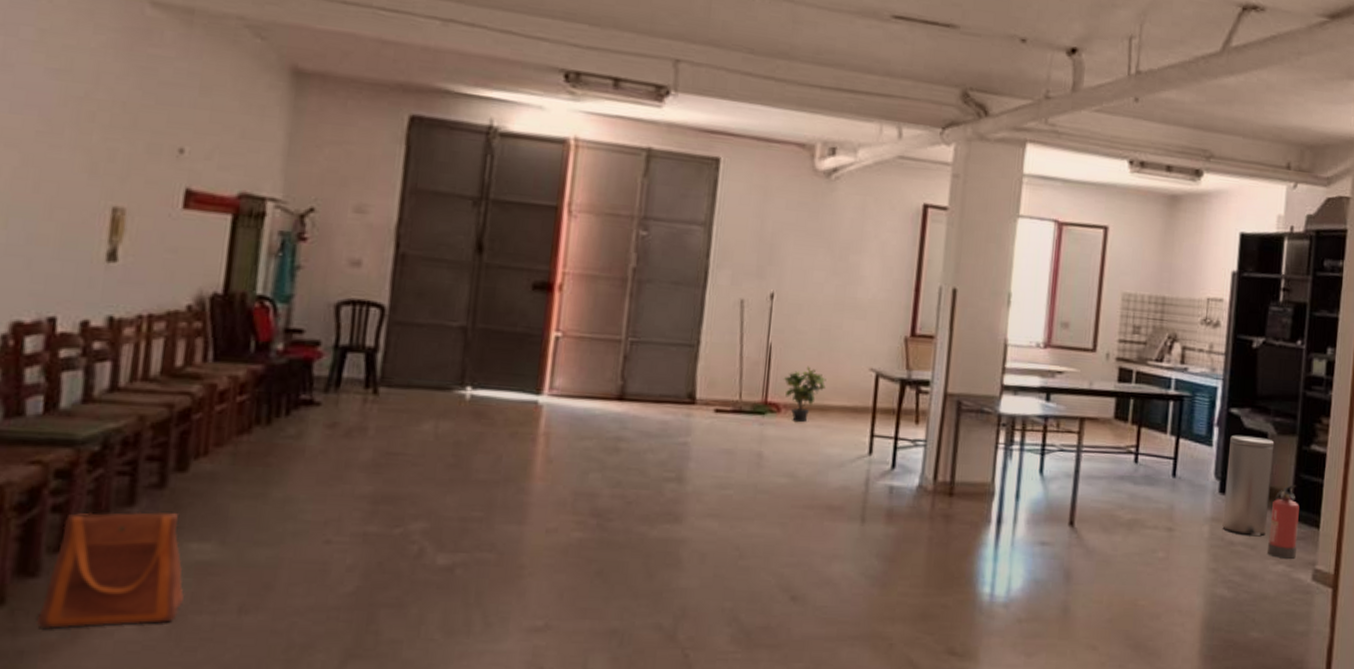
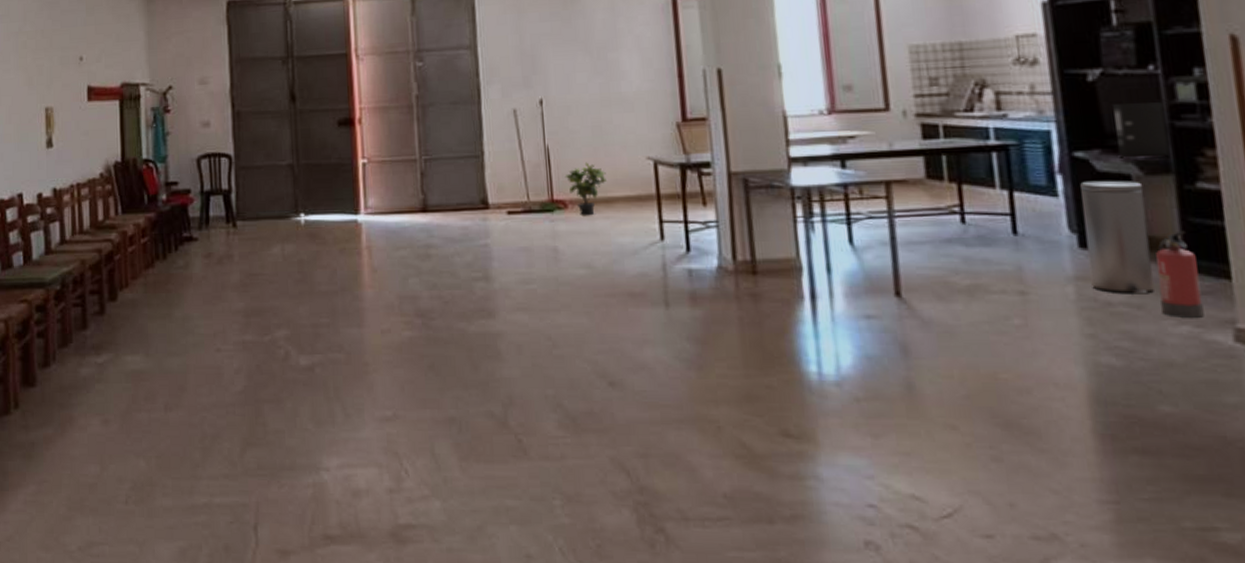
shopping bag: present [35,511,184,630] -> none [38,332,127,426]
binder: none [1262,370,1304,419] -> present [1113,102,1171,157]

